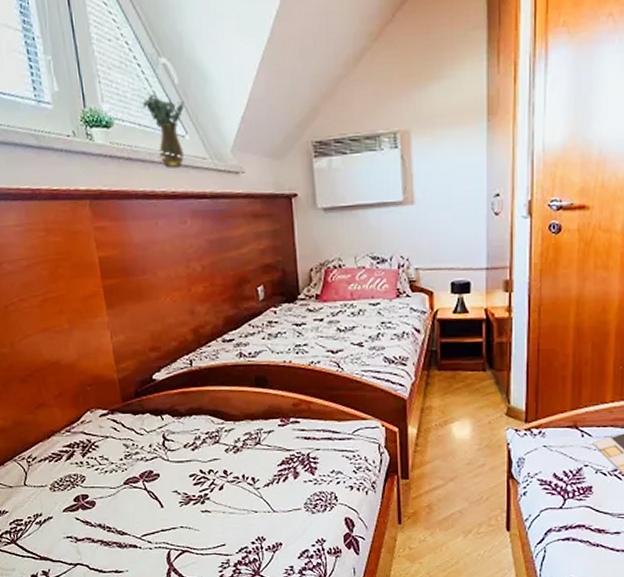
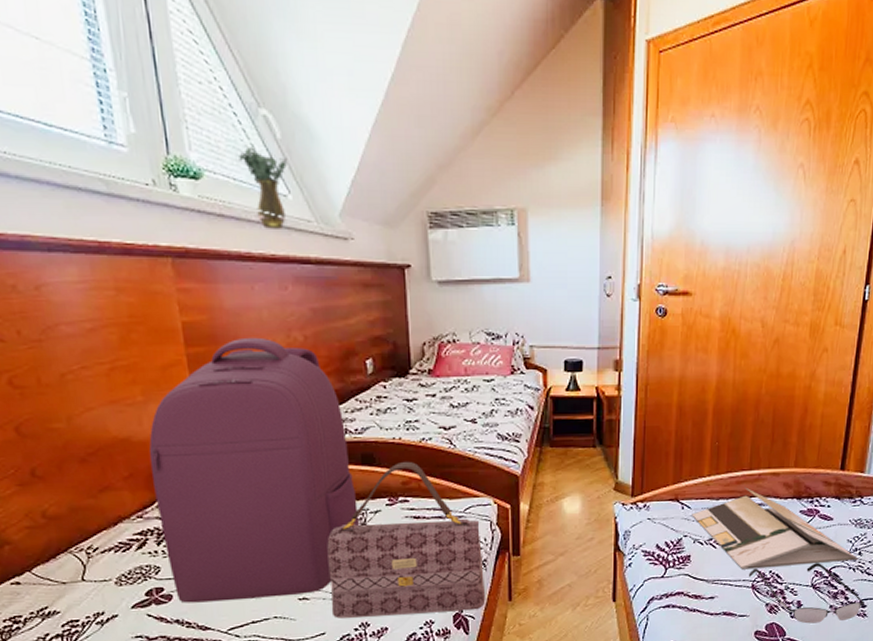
backpack: none [74,268,255,510] -> present [149,337,360,603]
handbag: none [225,383,376,531] -> present [327,461,486,619]

